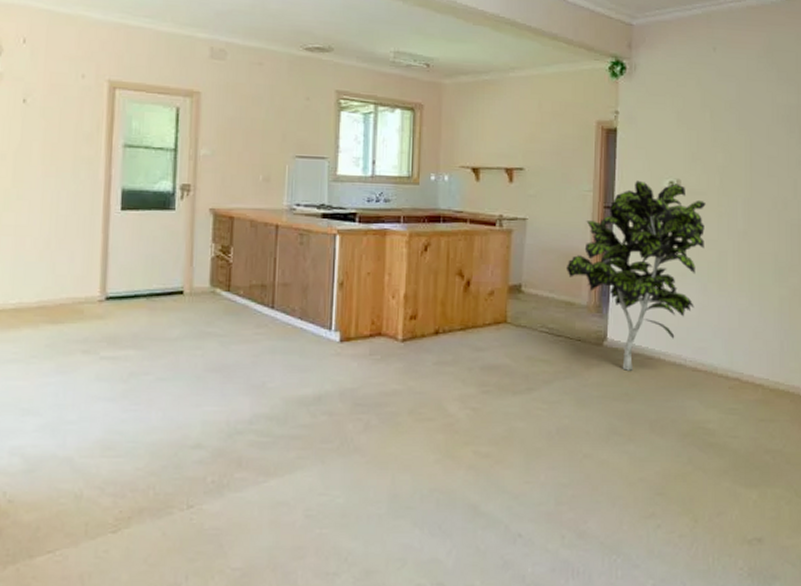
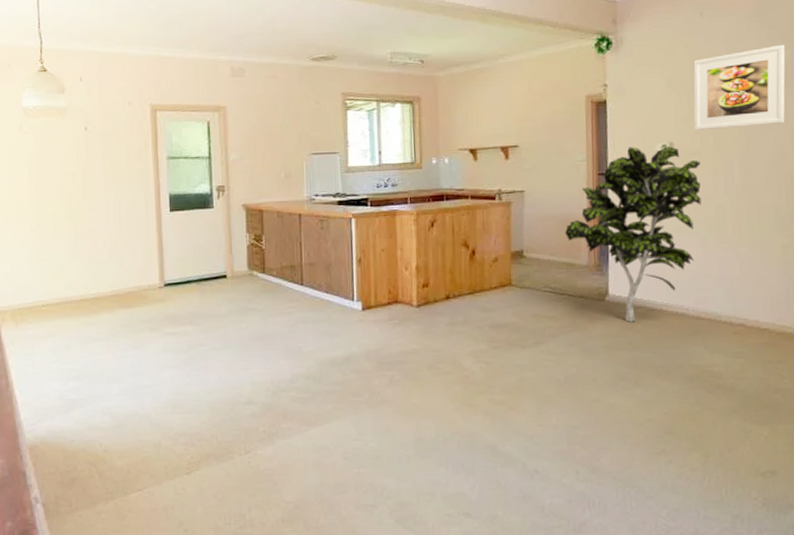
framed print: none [702,89,791,170] -> present [693,44,786,131]

